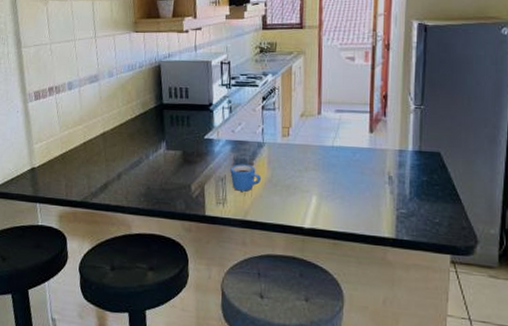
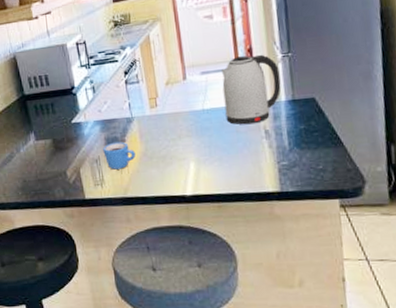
kettle: none [353,101,410,168] -> present [222,54,281,125]

